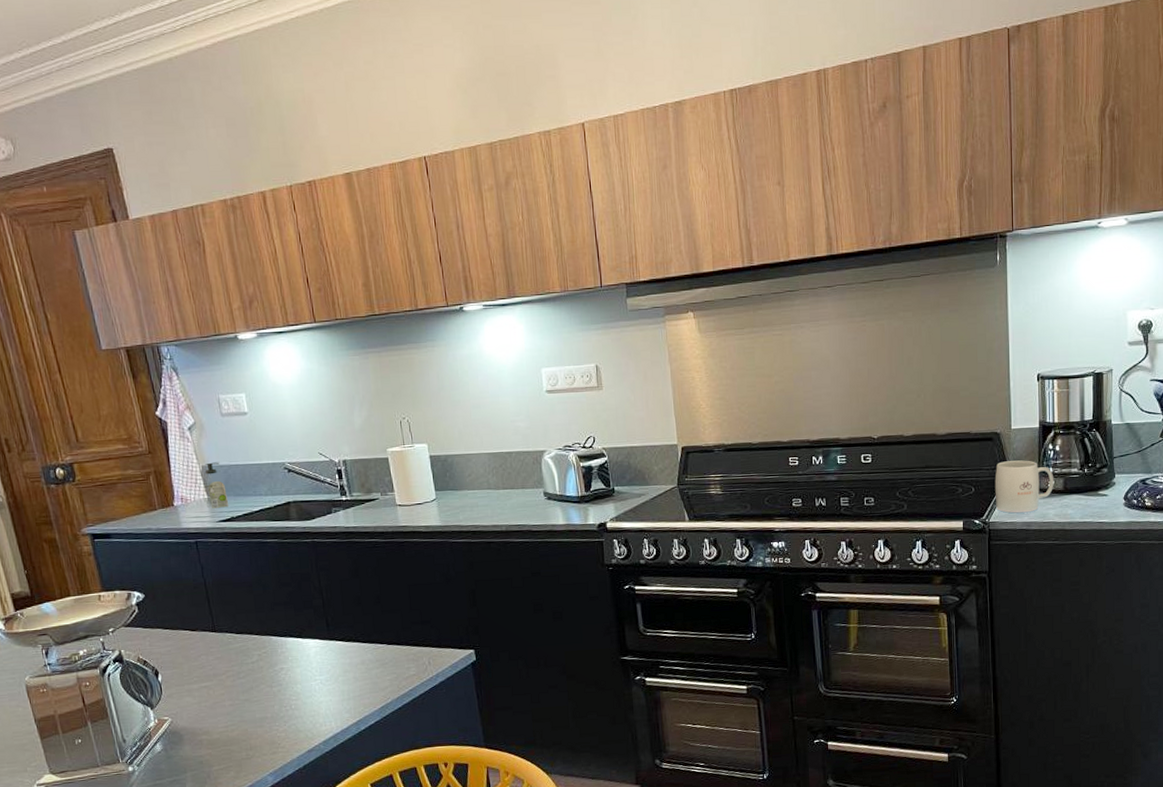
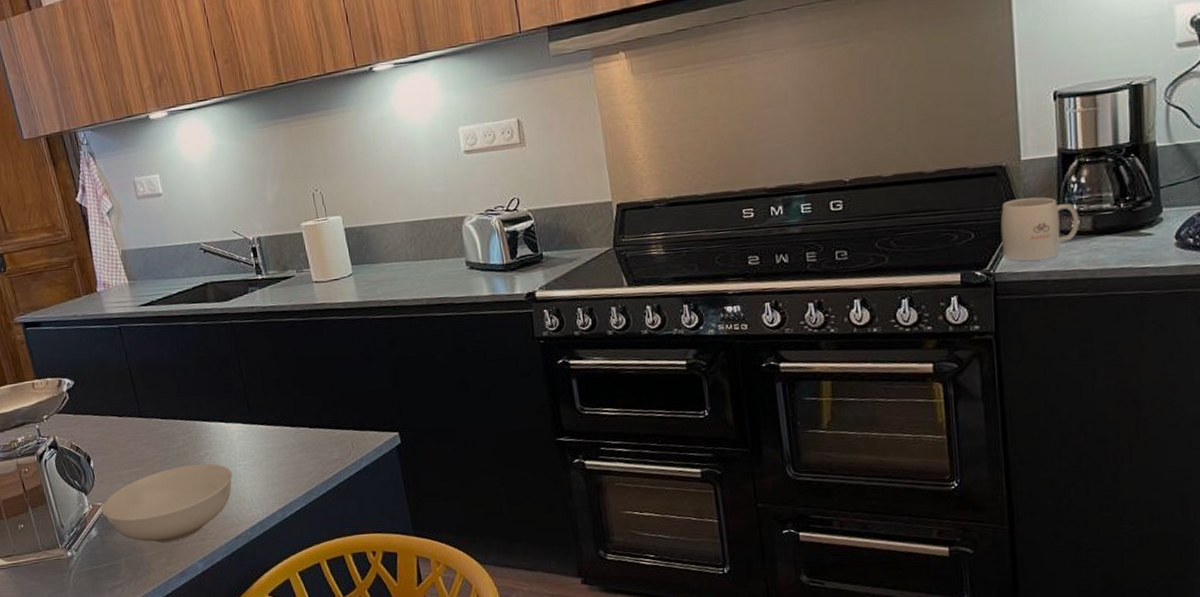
bowl: none [168,678,308,757] -> present [101,463,233,543]
soap dispenser: present [203,462,229,510] -> none [123,245,149,294]

